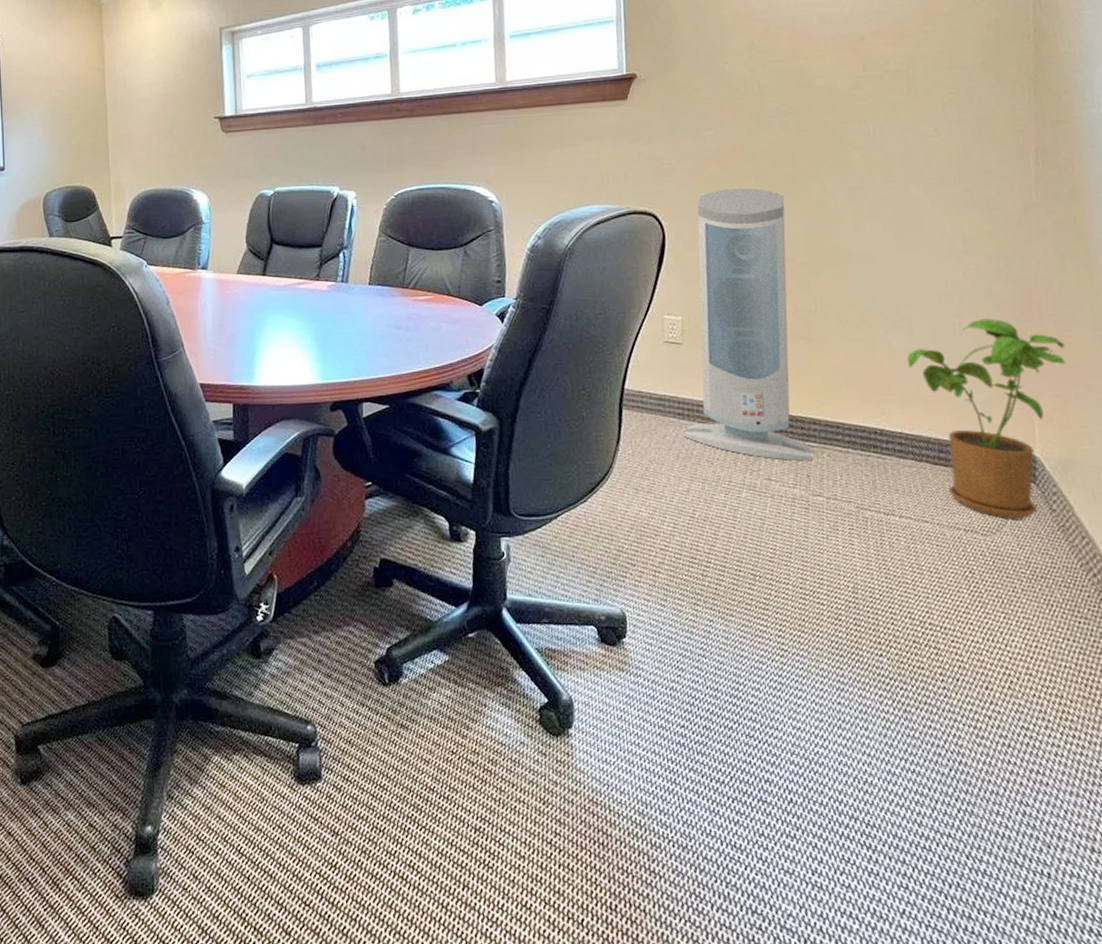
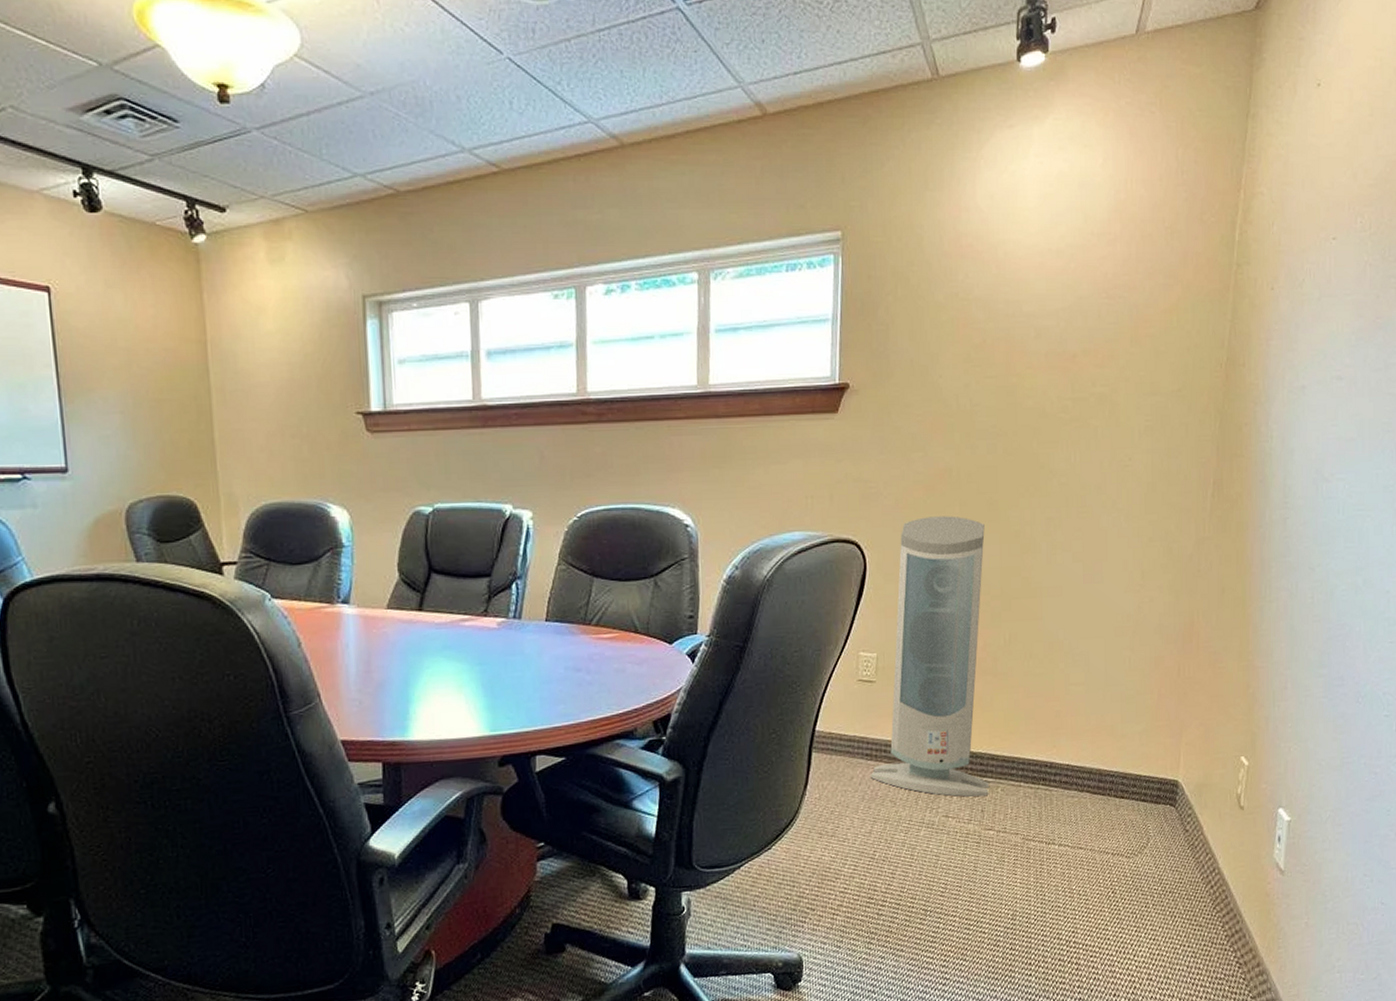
house plant: present [906,318,1067,518] -> none [1080,651,1215,841]

